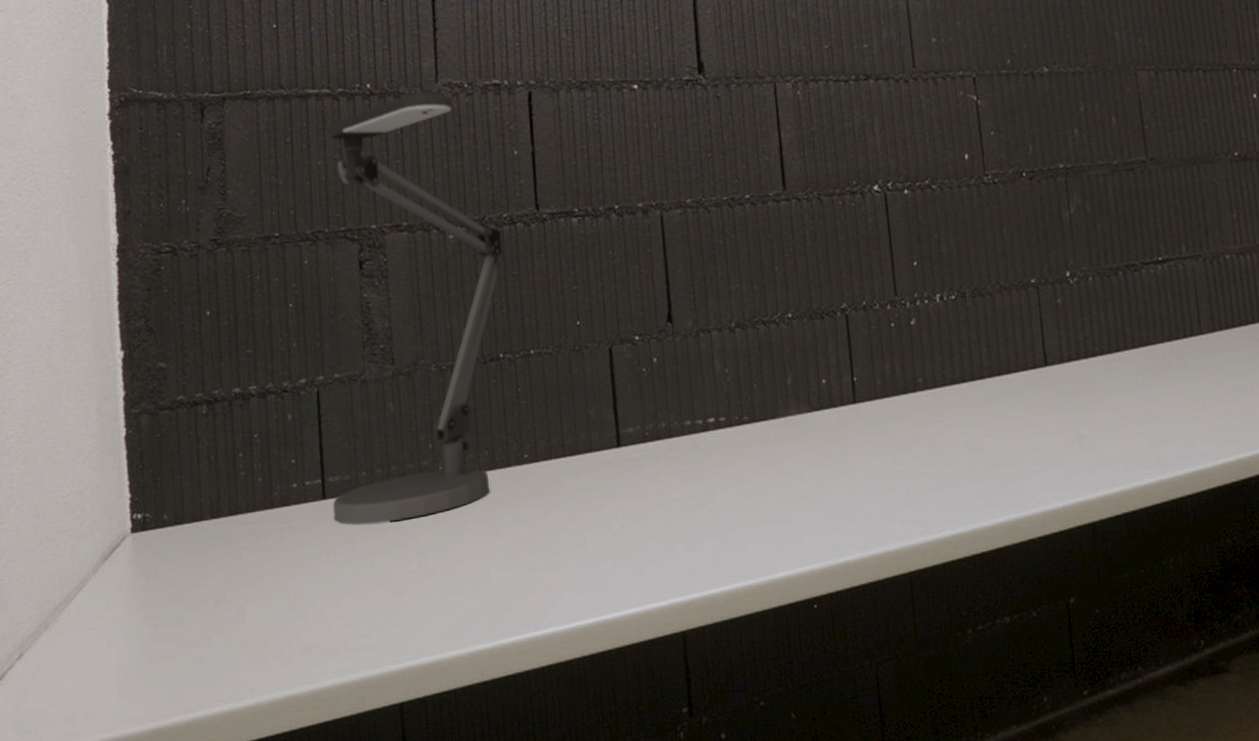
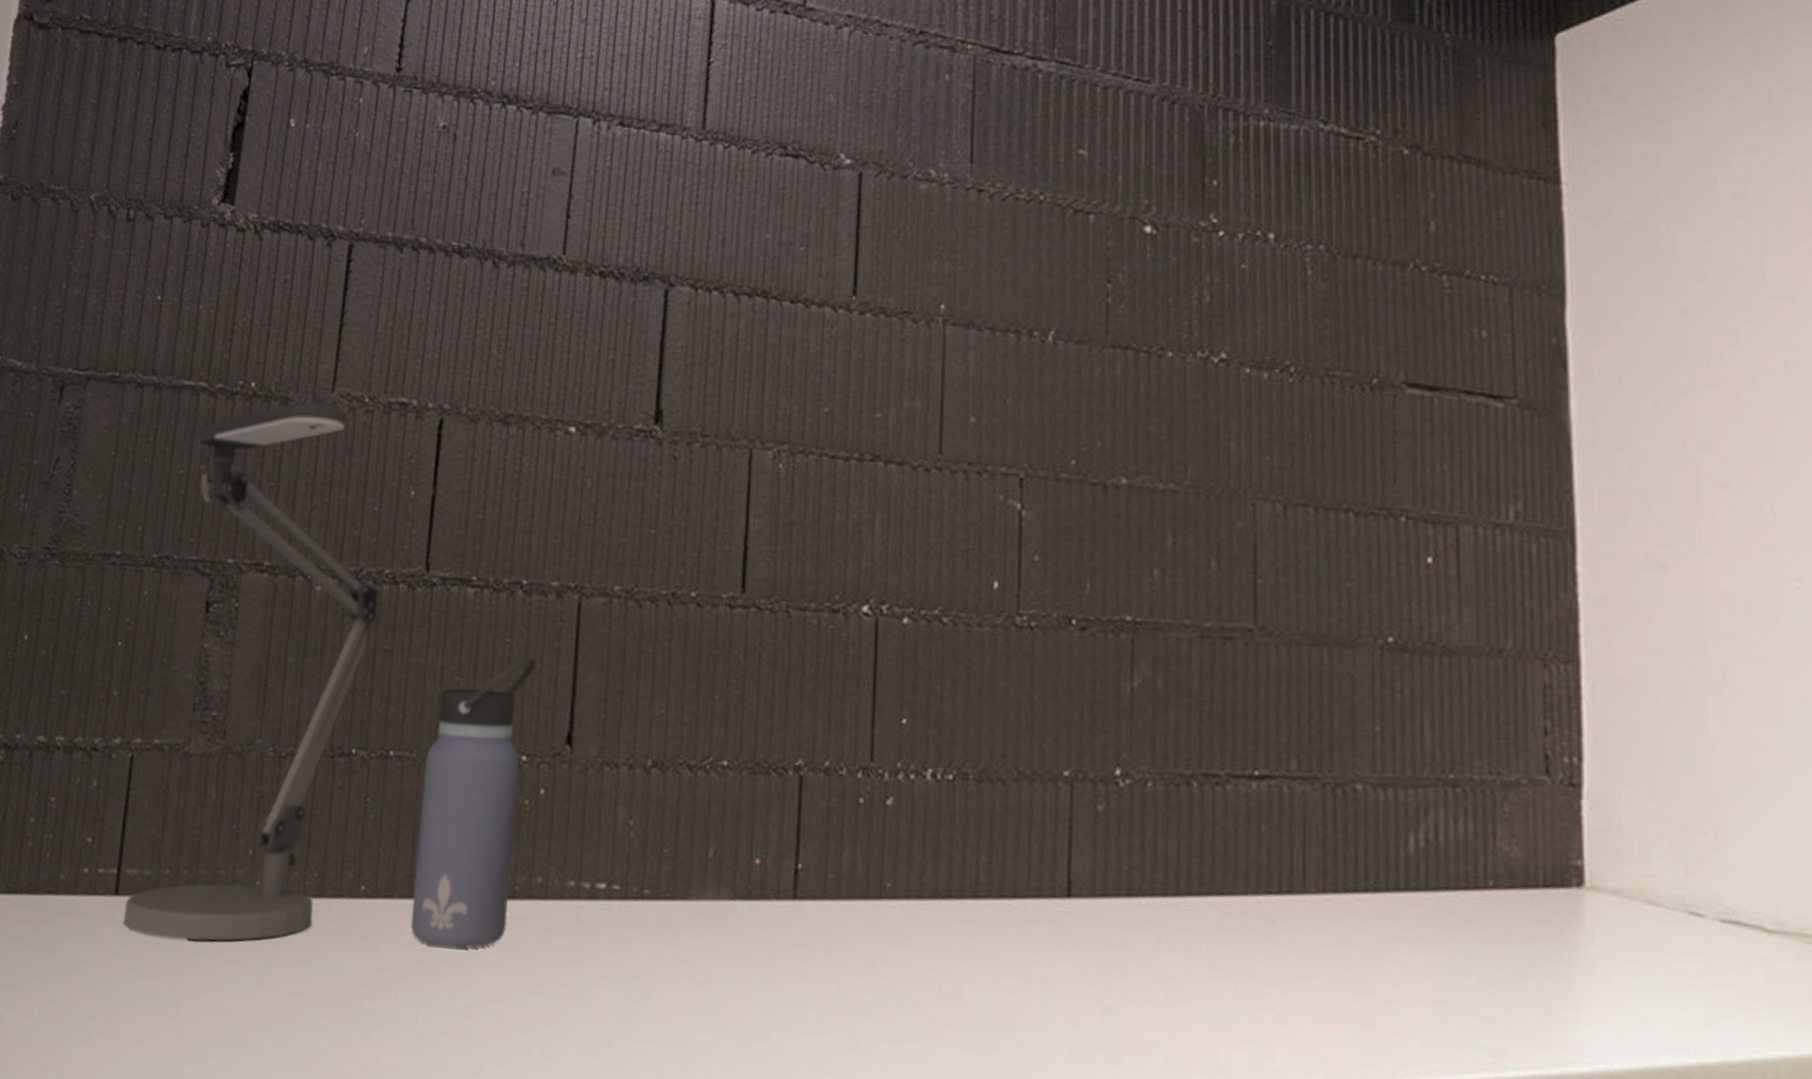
water bottle: none [559,261,644,488] -> present [410,655,537,948]

